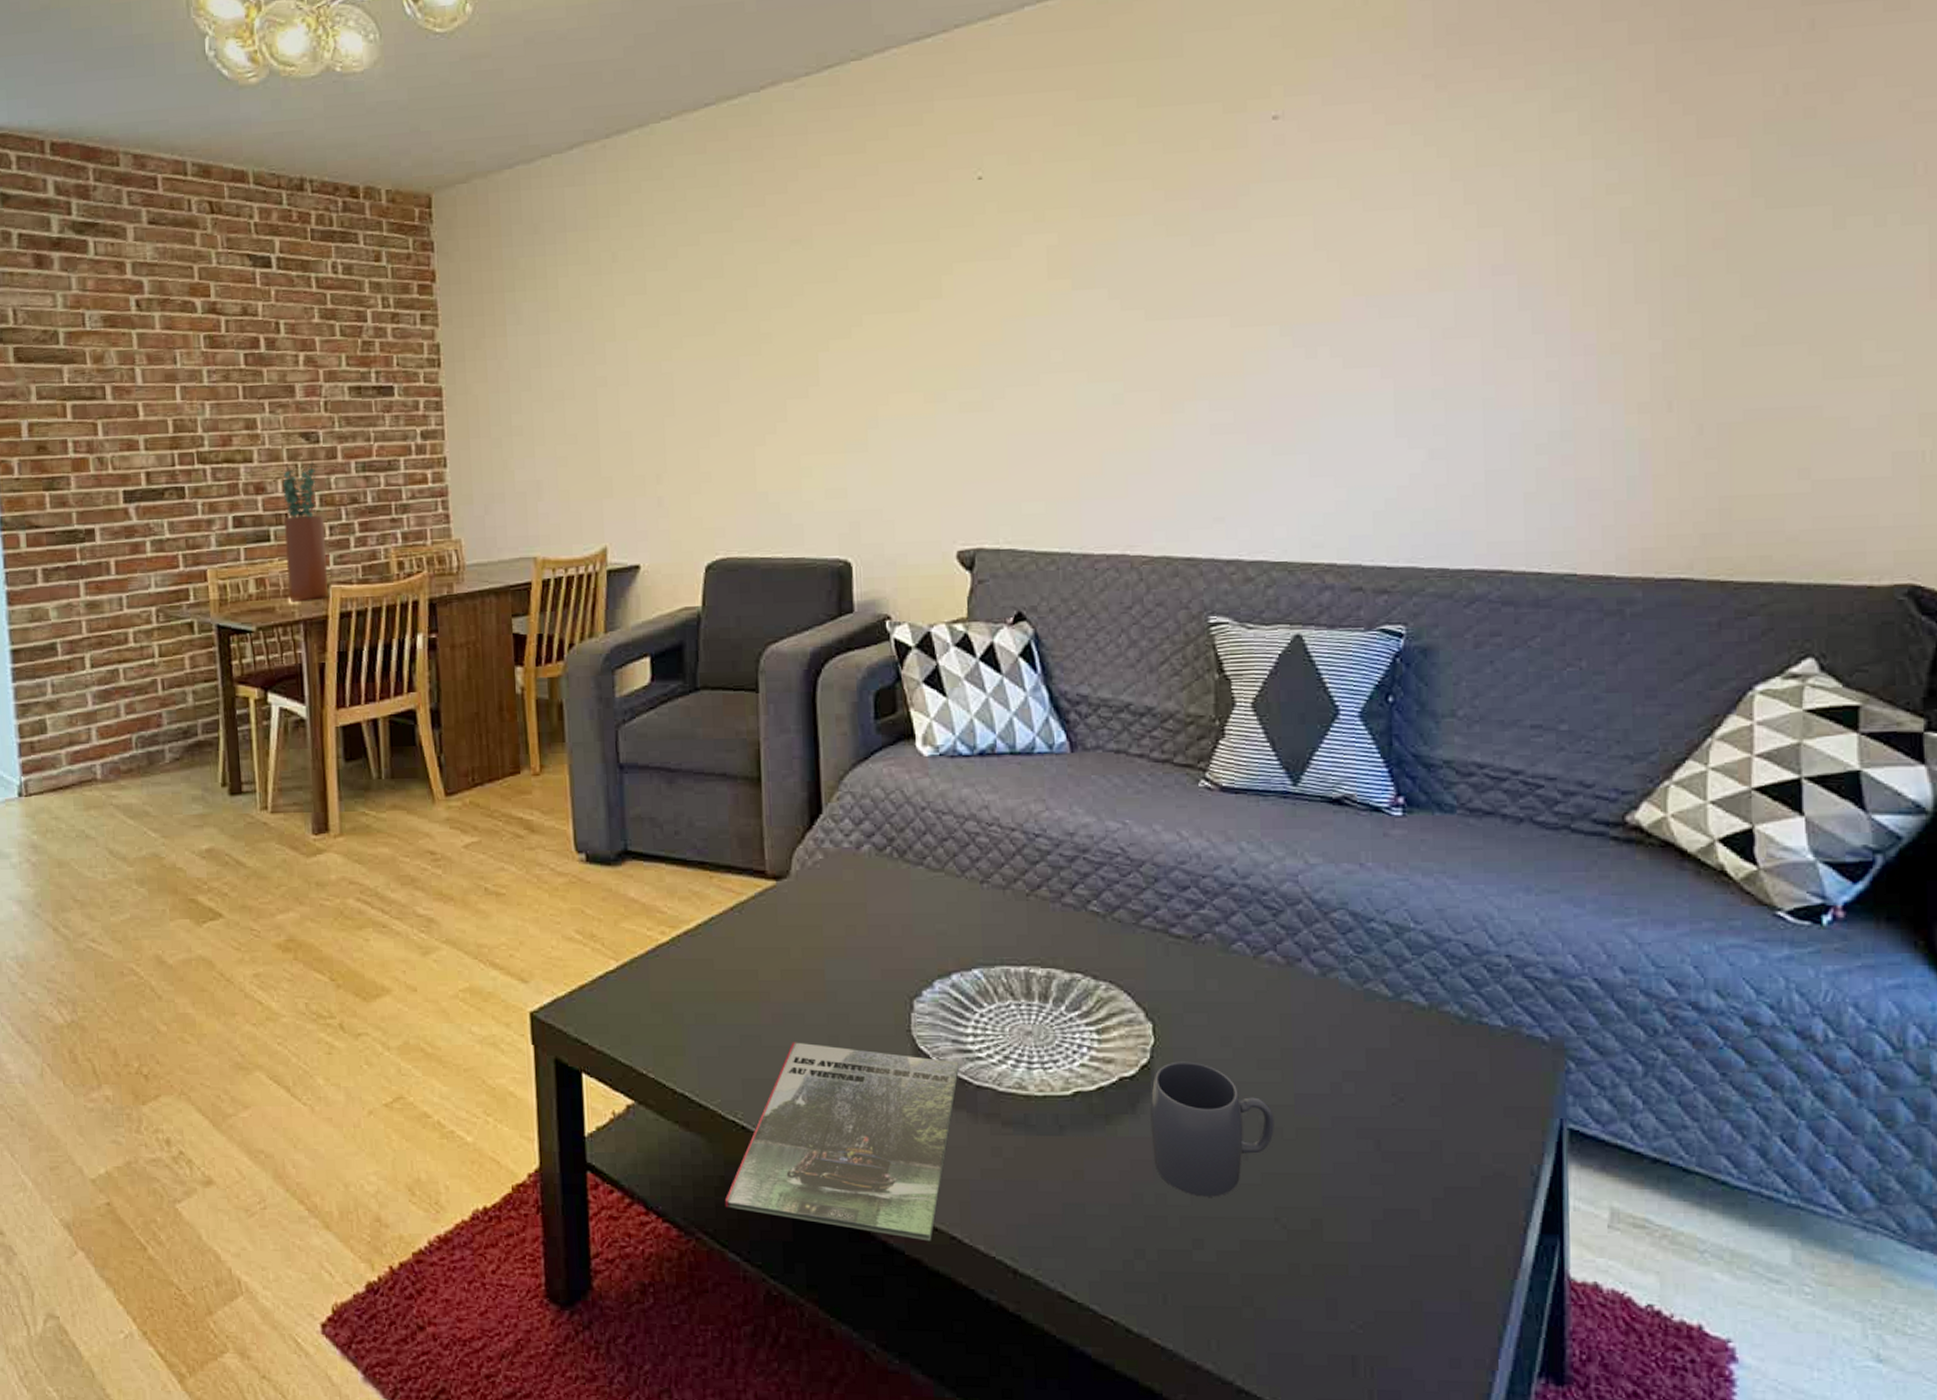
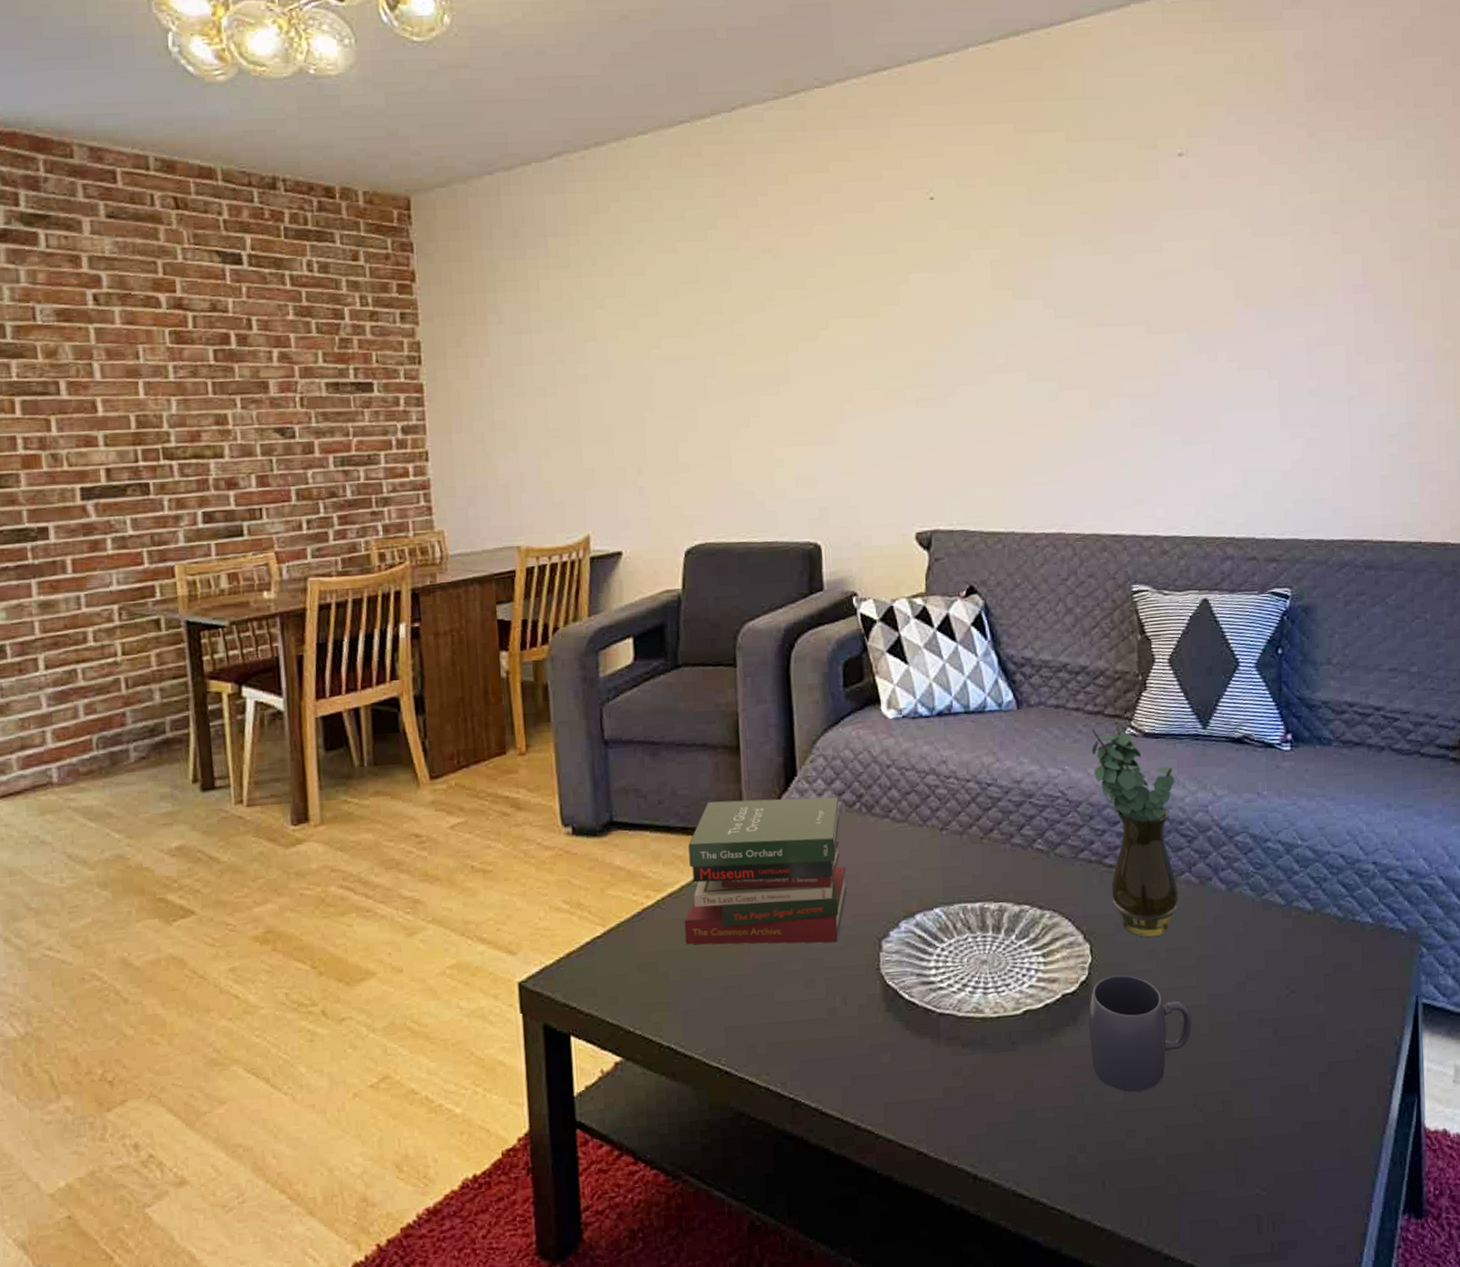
vase: present [282,457,328,602] -> none [256,452,306,596]
books: none [700,836,877,998] -> present [684,796,848,945]
magazine: present [724,1042,959,1242] -> none [710,988,923,1159]
vase: none [1157,776,1260,1020] -> present [1091,725,1178,937]

